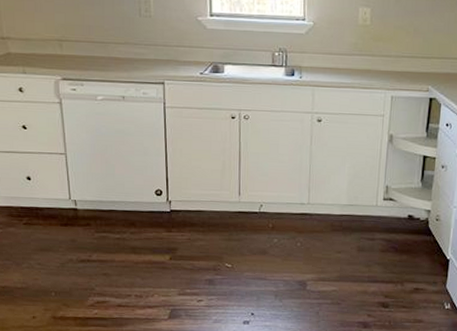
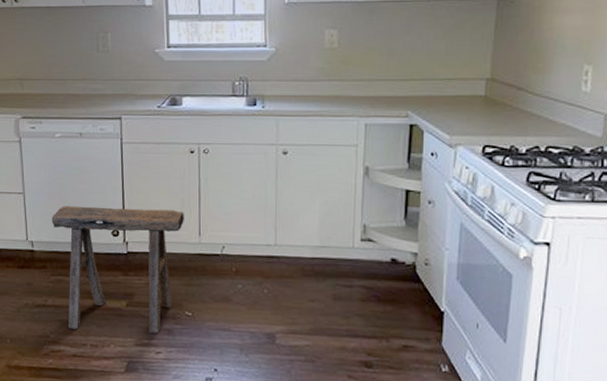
stool: none [95,166,225,284] -> present [51,205,184,333]

